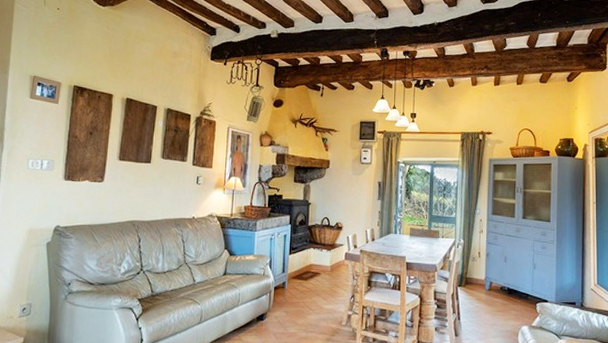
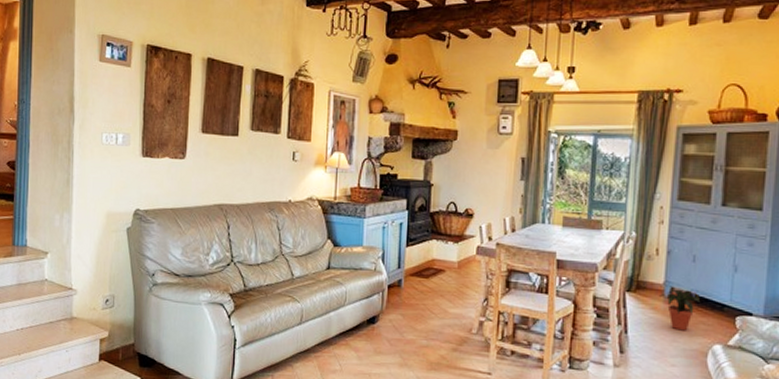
potted plant: none [482,283,512,316] -> present [660,289,701,331]

